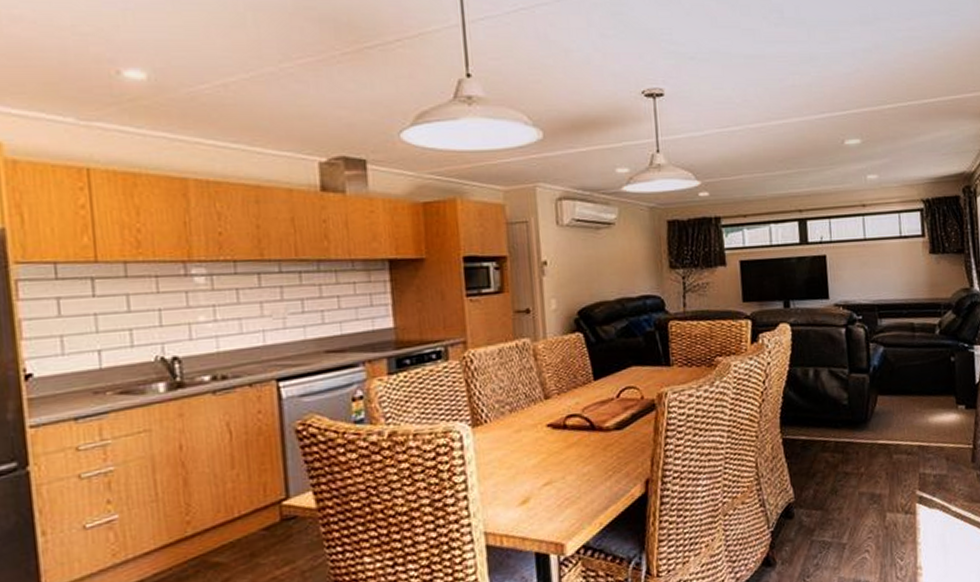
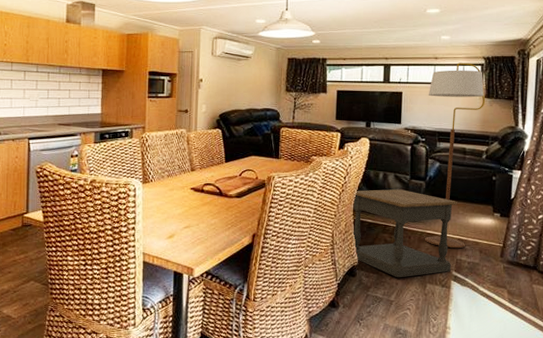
side table: none [778,388,914,511] -> present [352,189,458,278]
floor lamp: none [859,208,931,460] -> present [425,62,486,249]

